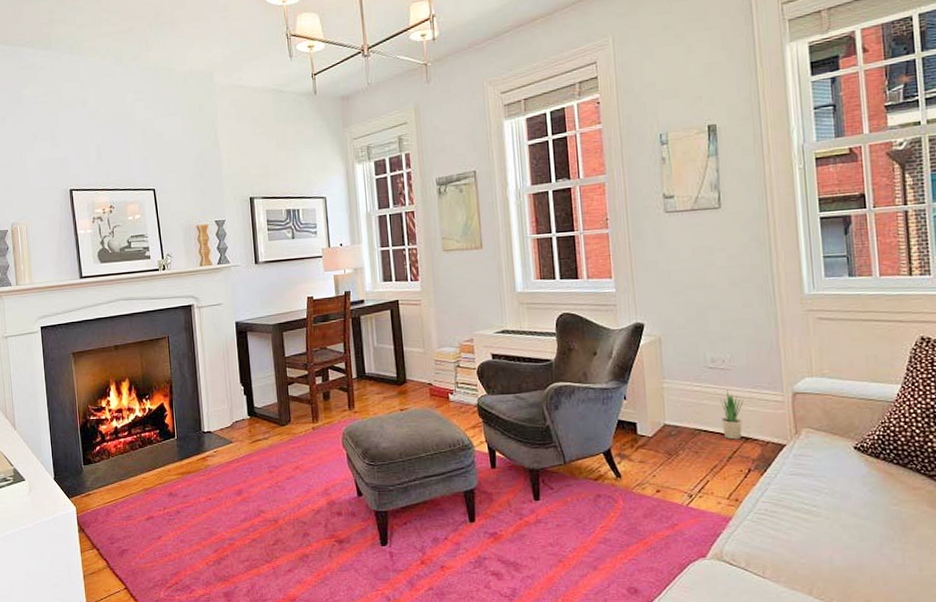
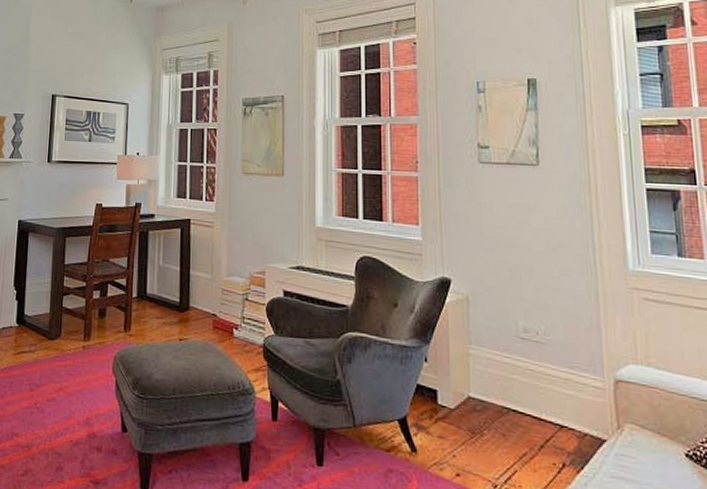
potted plant: present [720,389,744,440] -> none [532,366,559,426]

